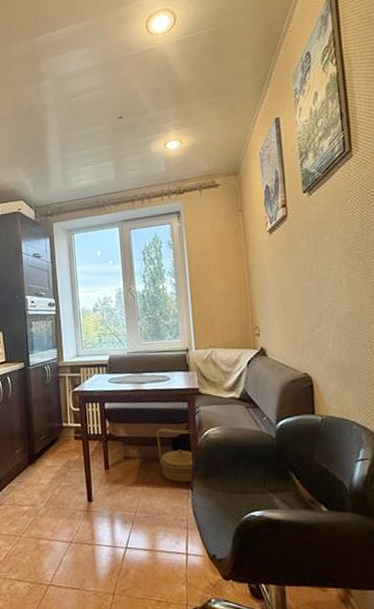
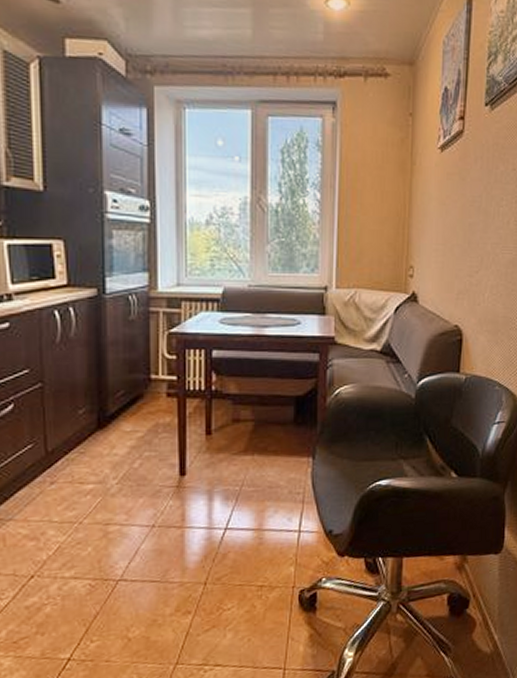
basket: present [157,428,194,482] -> none [277,384,321,449]

